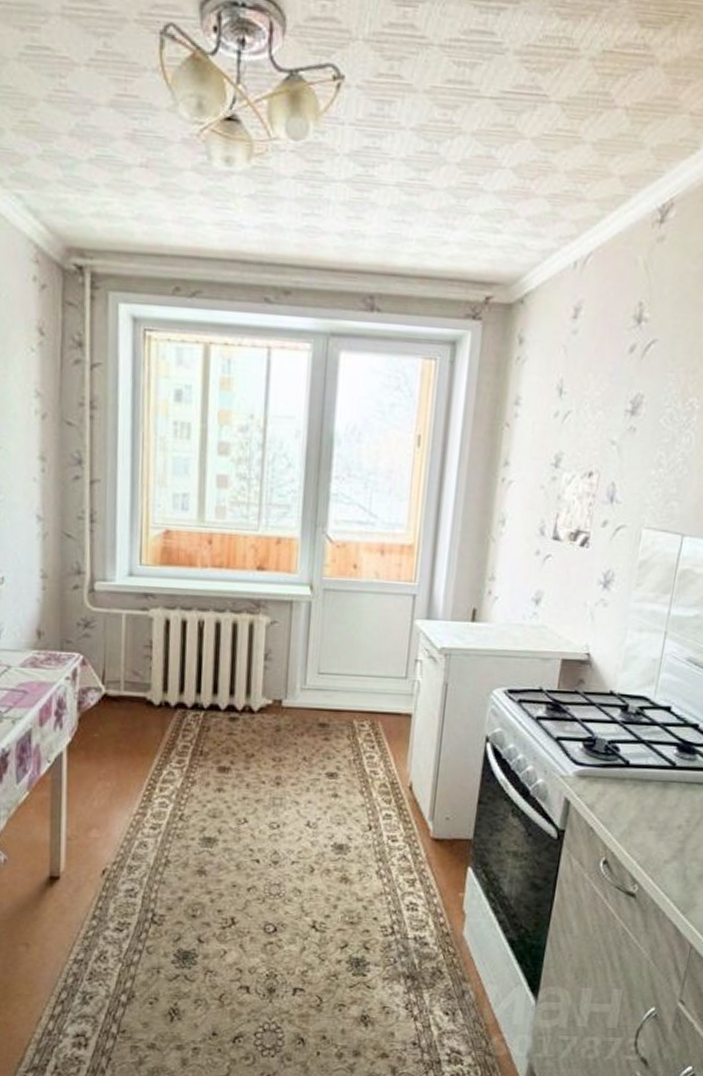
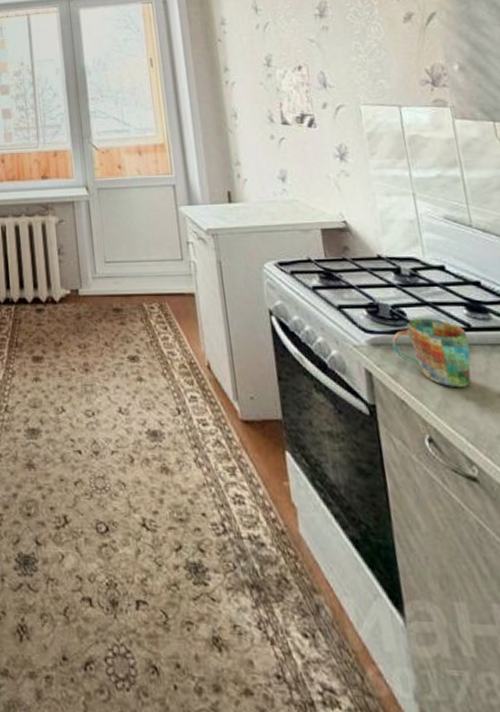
mug: none [597,754,670,818] -> present [391,318,472,387]

